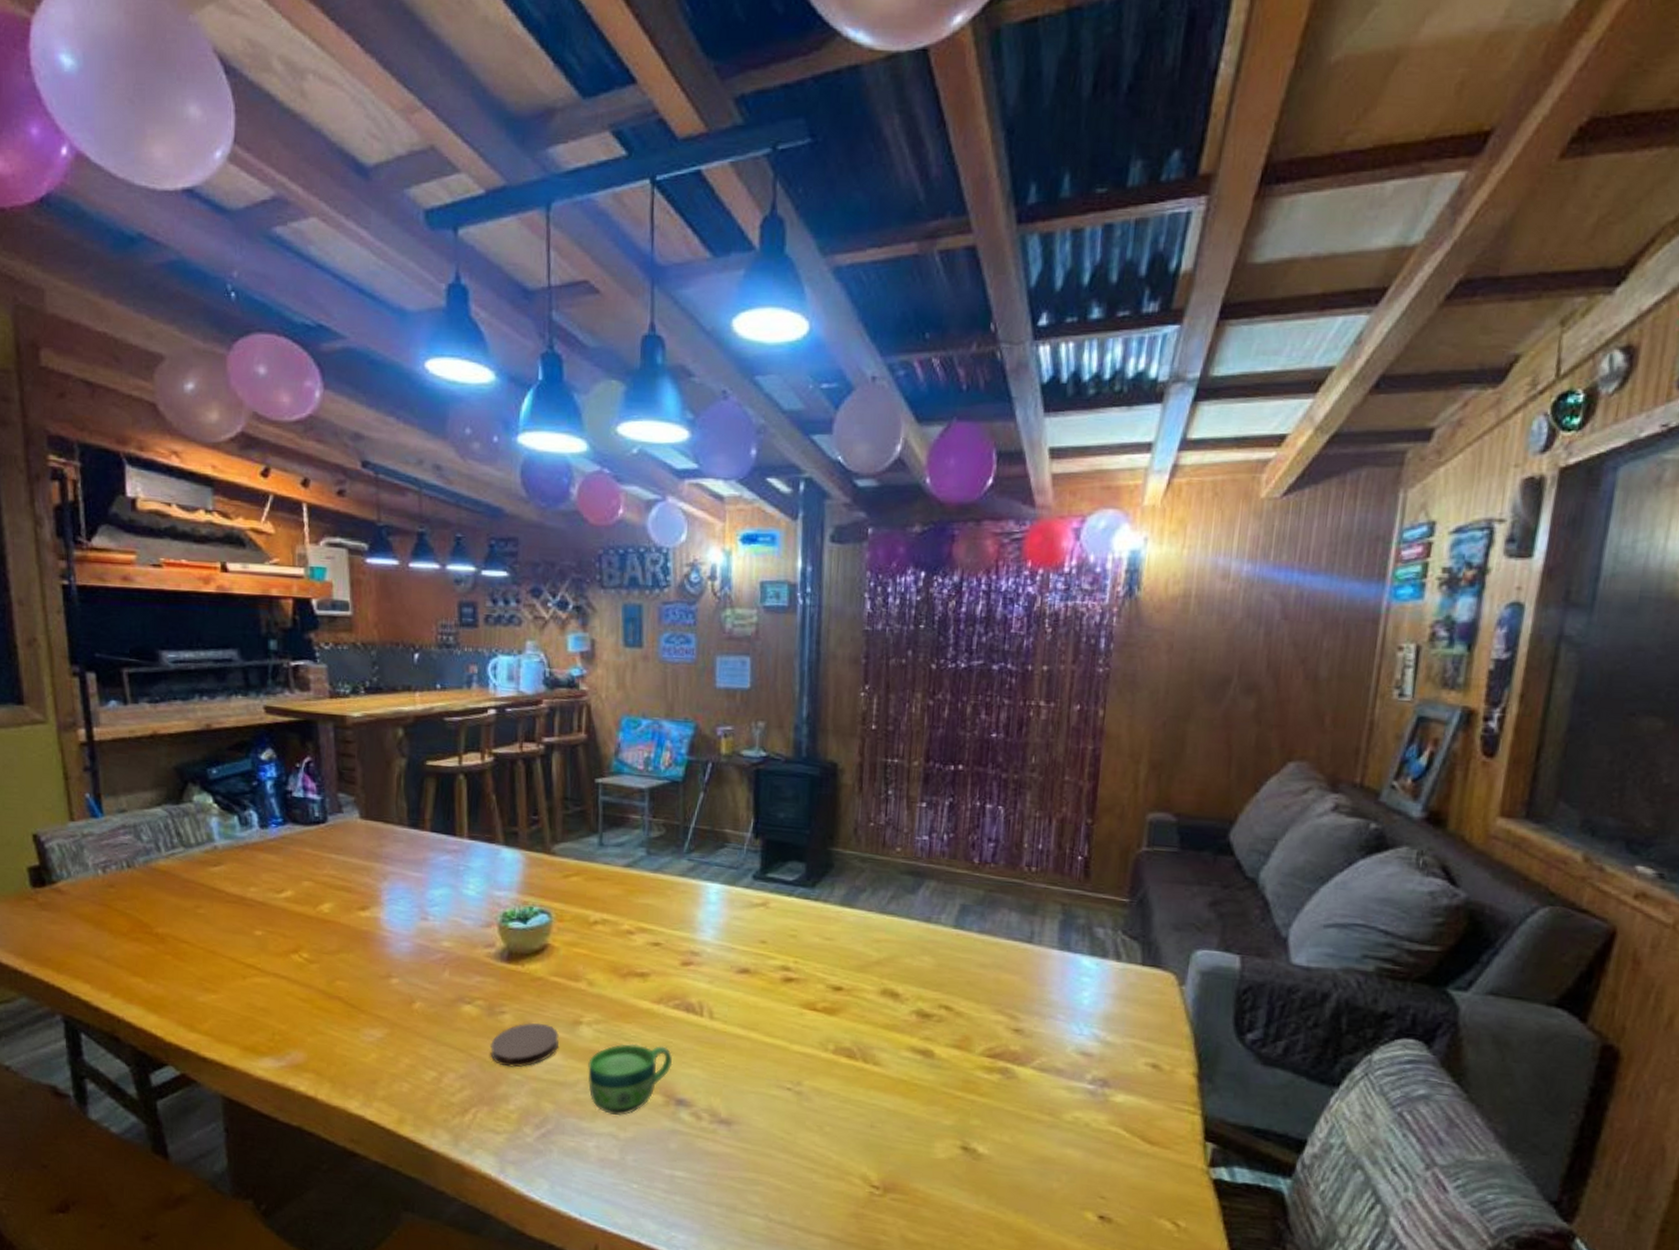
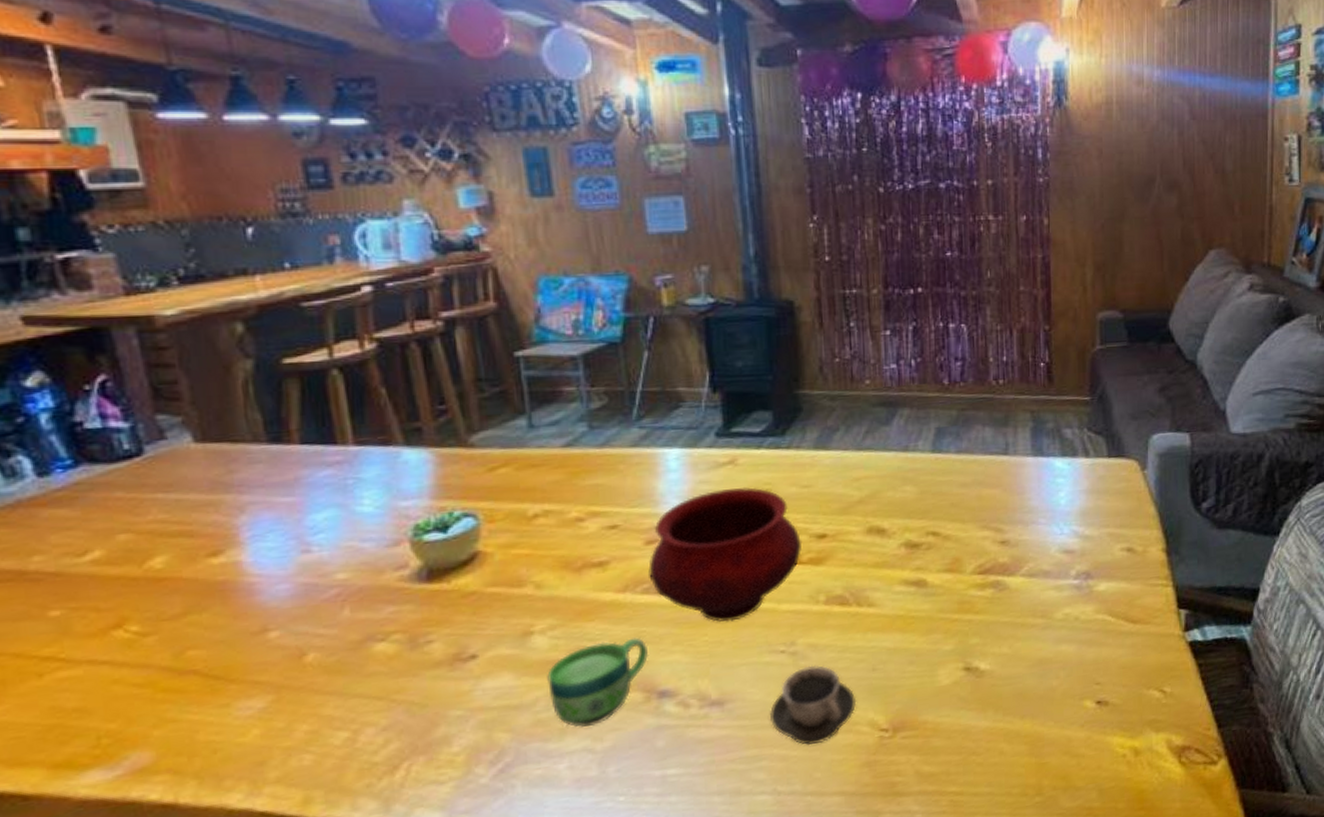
coaster: present [490,1023,559,1068] -> none [418,644,509,704]
bowl: none [681,928,819,1051] -> present [648,487,802,622]
cup: none [770,1108,852,1184] -> present [769,665,857,746]

